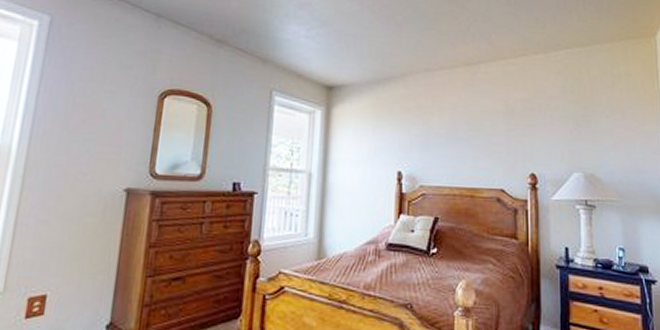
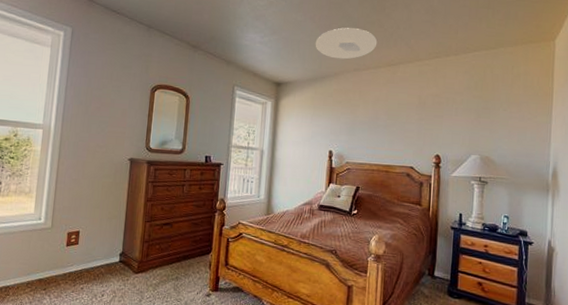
ceiling light: none [375,18,452,58] -> present [315,27,378,60]

